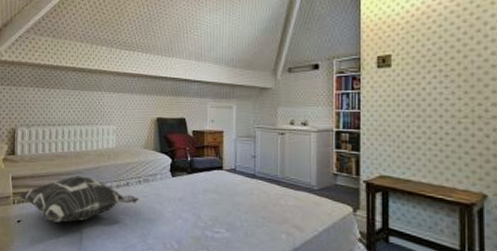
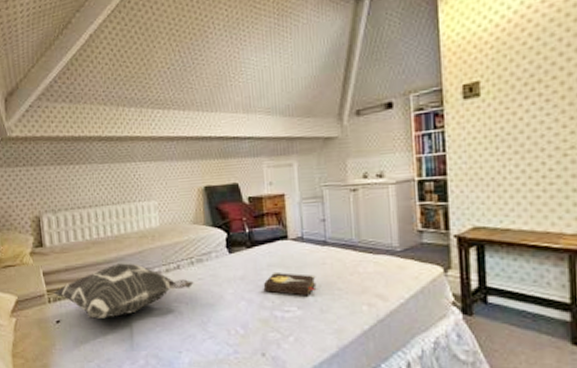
hardback book: none [198,196,244,221] -> present [263,271,317,296]

